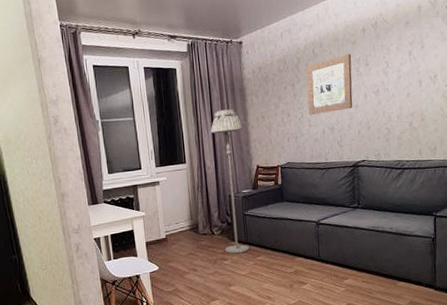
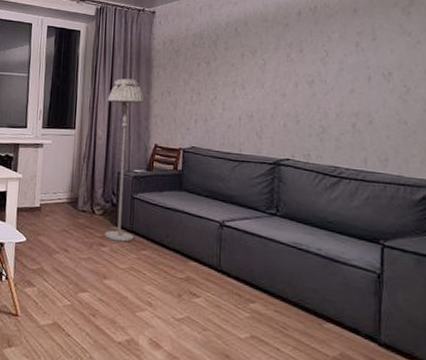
wall art: present [306,53,353,115] -> none [223,36,282,98]

